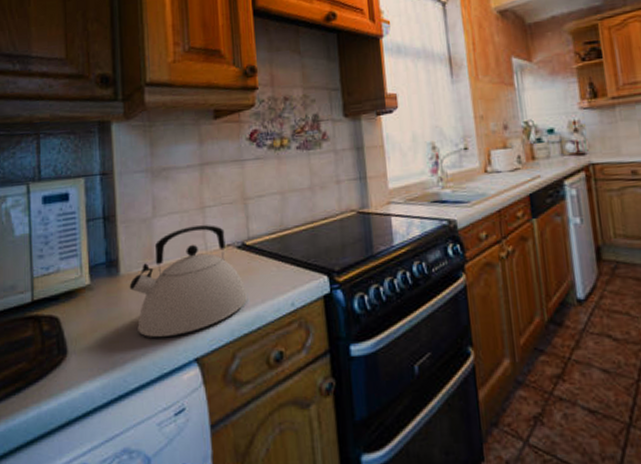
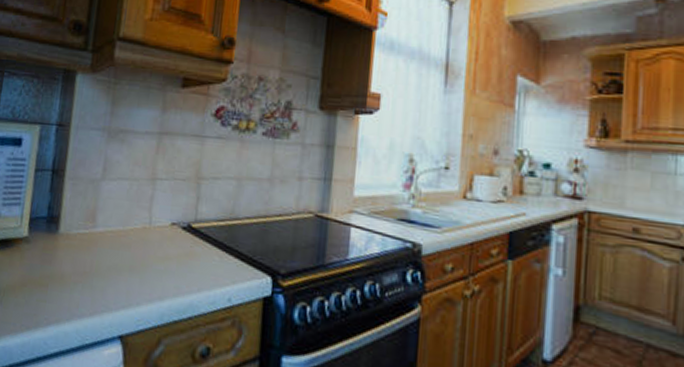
kettle: present [129,225,247,337] -> none [66,196,184,308]

